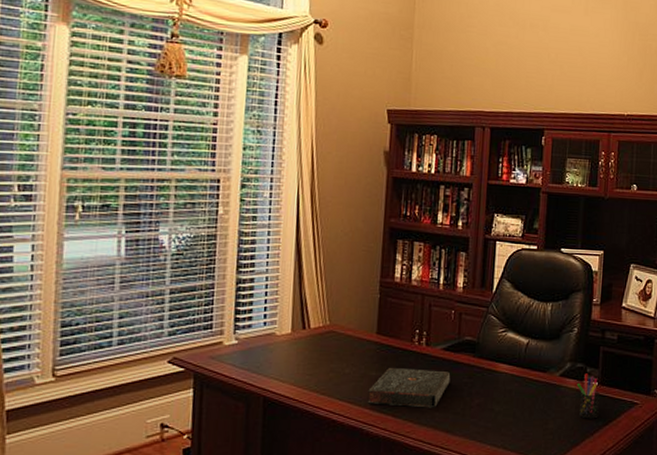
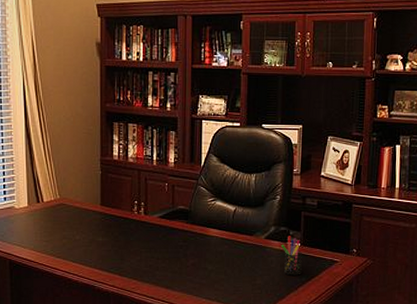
book: present [367,368,451,408] -> none [97,234,168,268]

